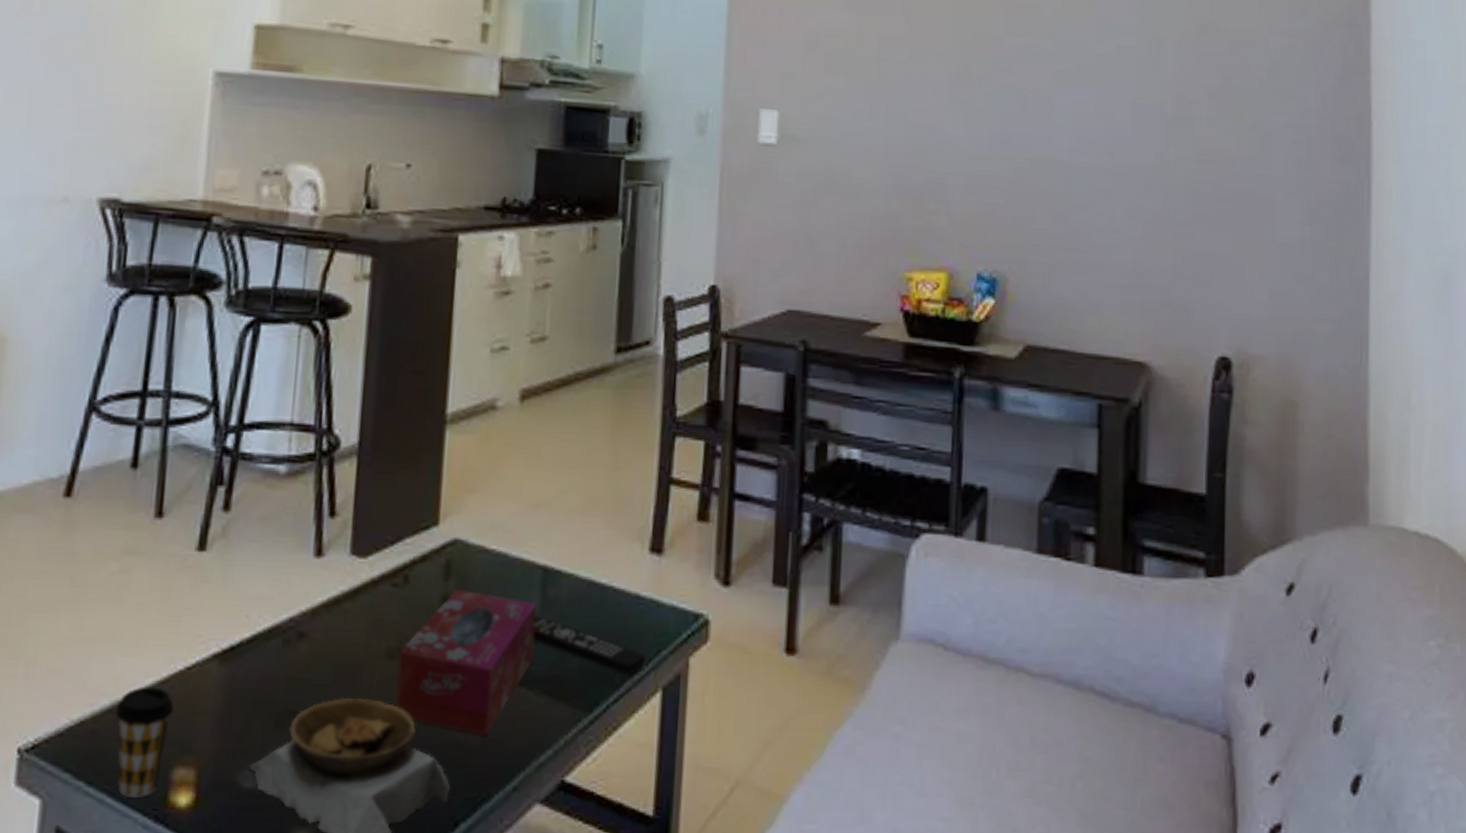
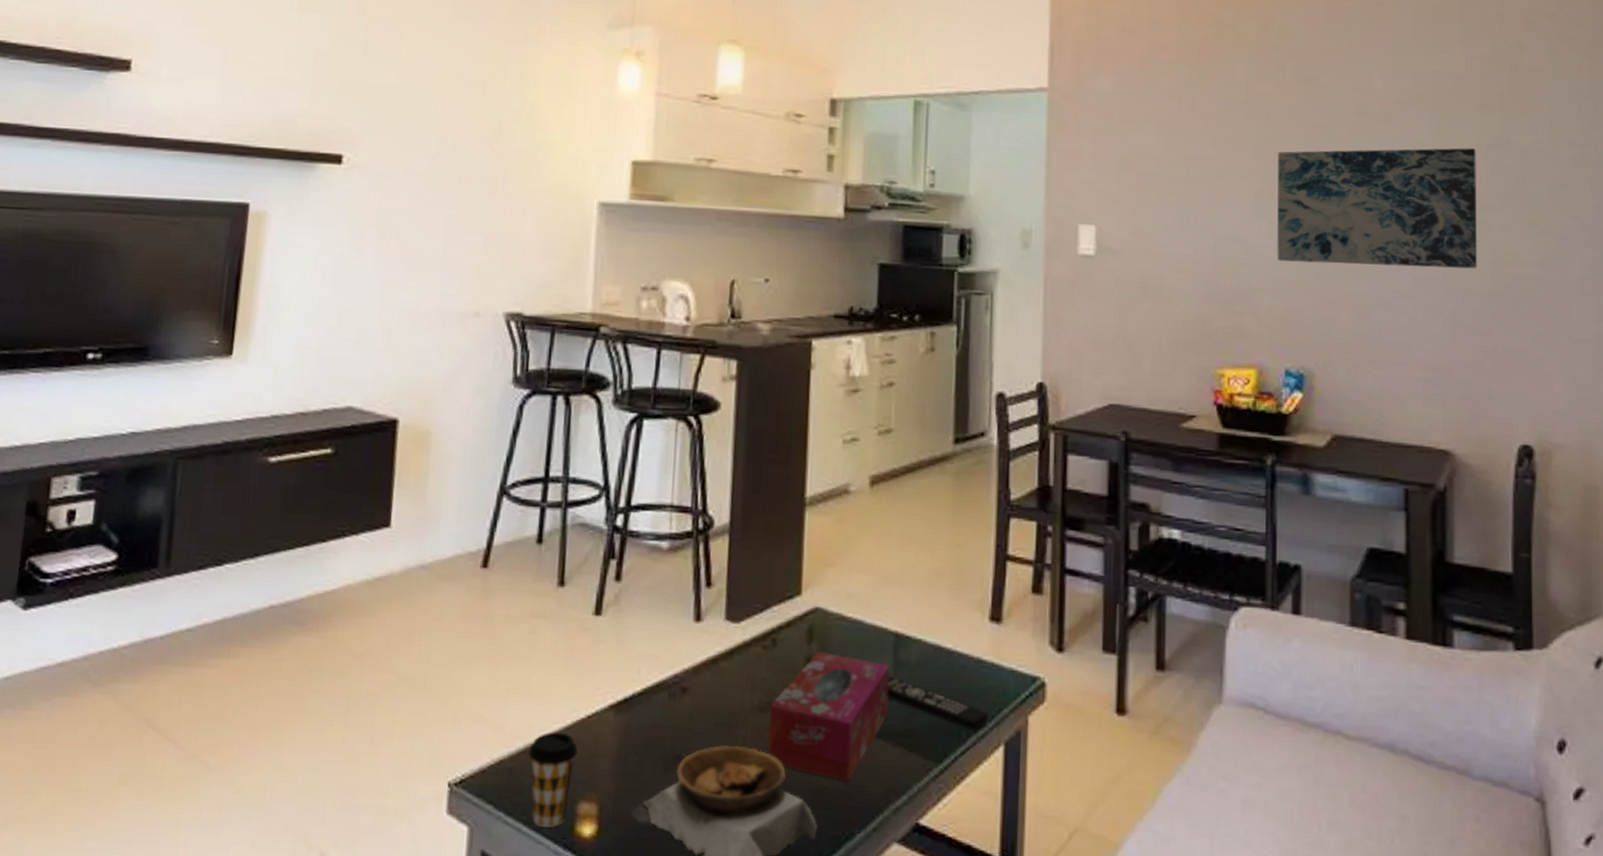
wall art: none [972,33,1183,167] -> present [1277,148,1477,269]

